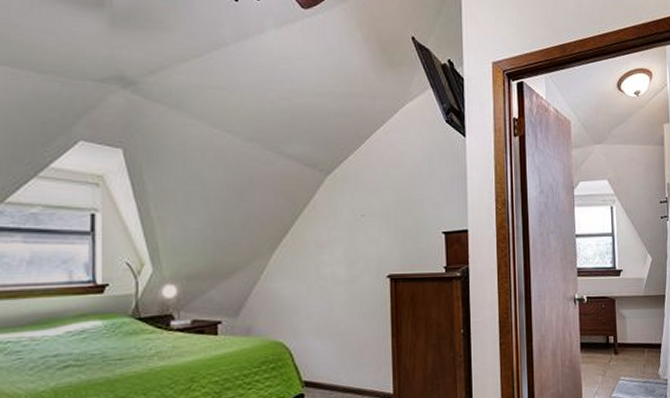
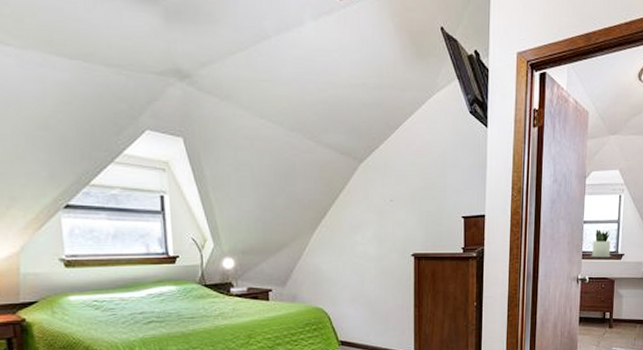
planter: none [587,243,609,275] -> present [591,229,611,258]

